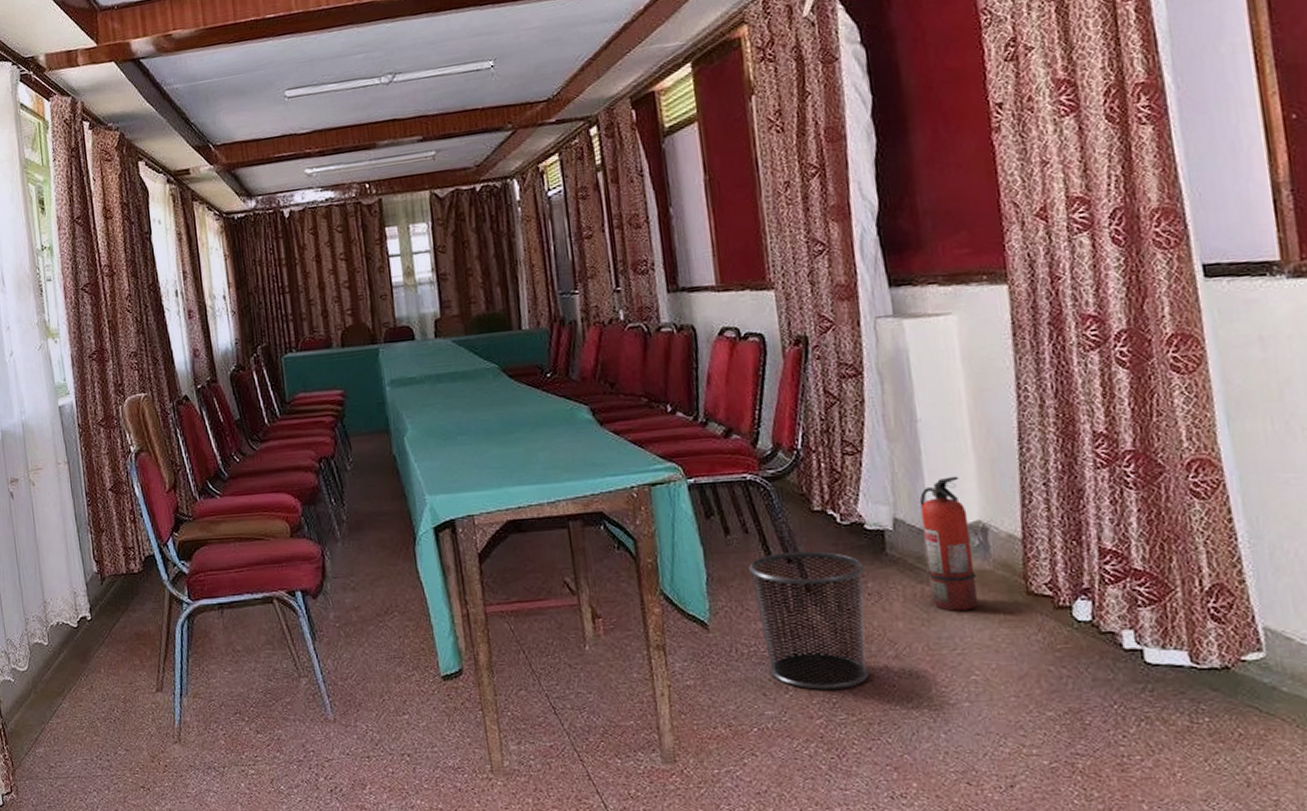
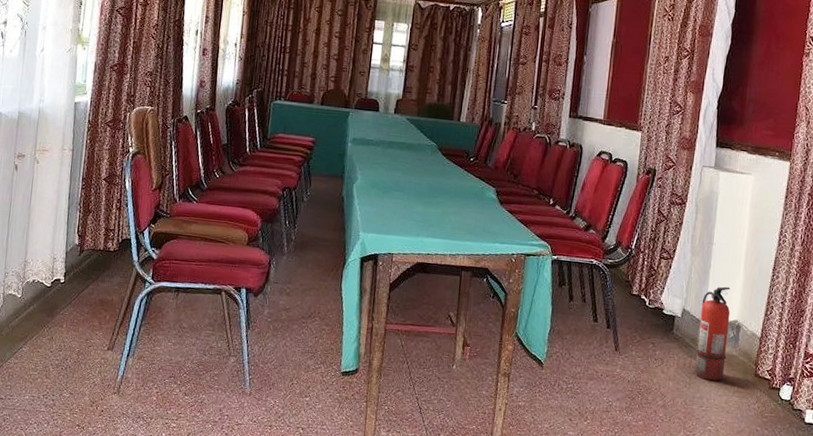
waste bin: present [749,551,869,690] -> none [578,320,657,424]

